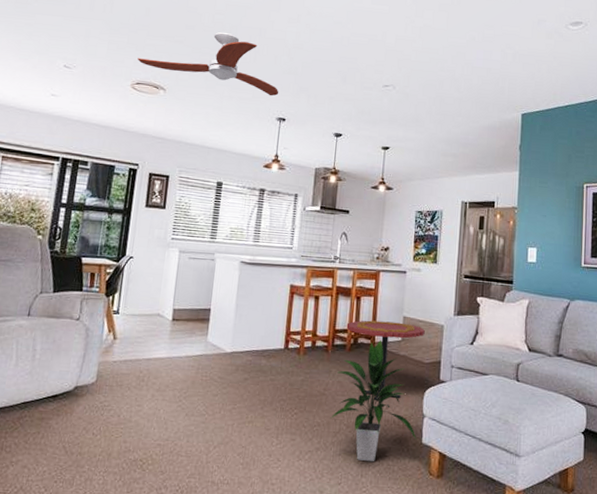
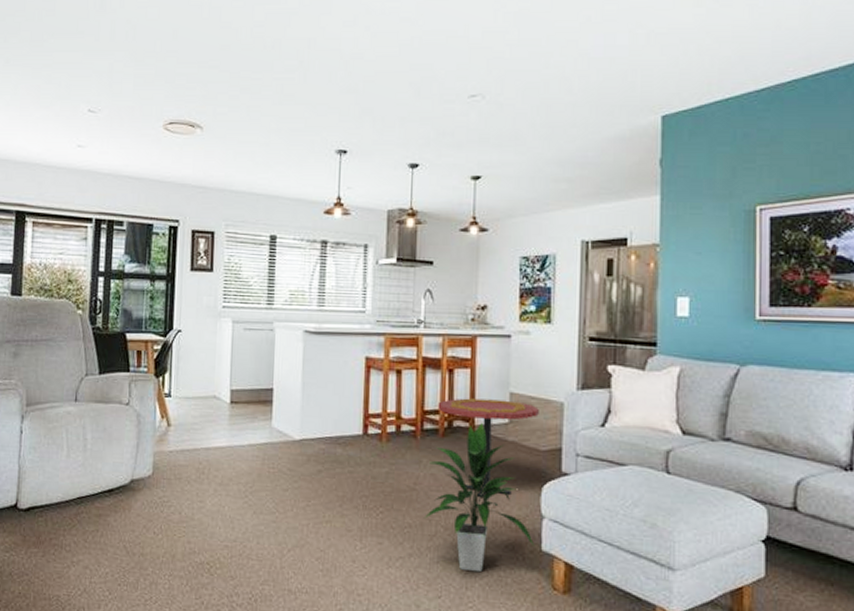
ceiling fan: present [137,32,279,96] -> none [168,48,337,124]

